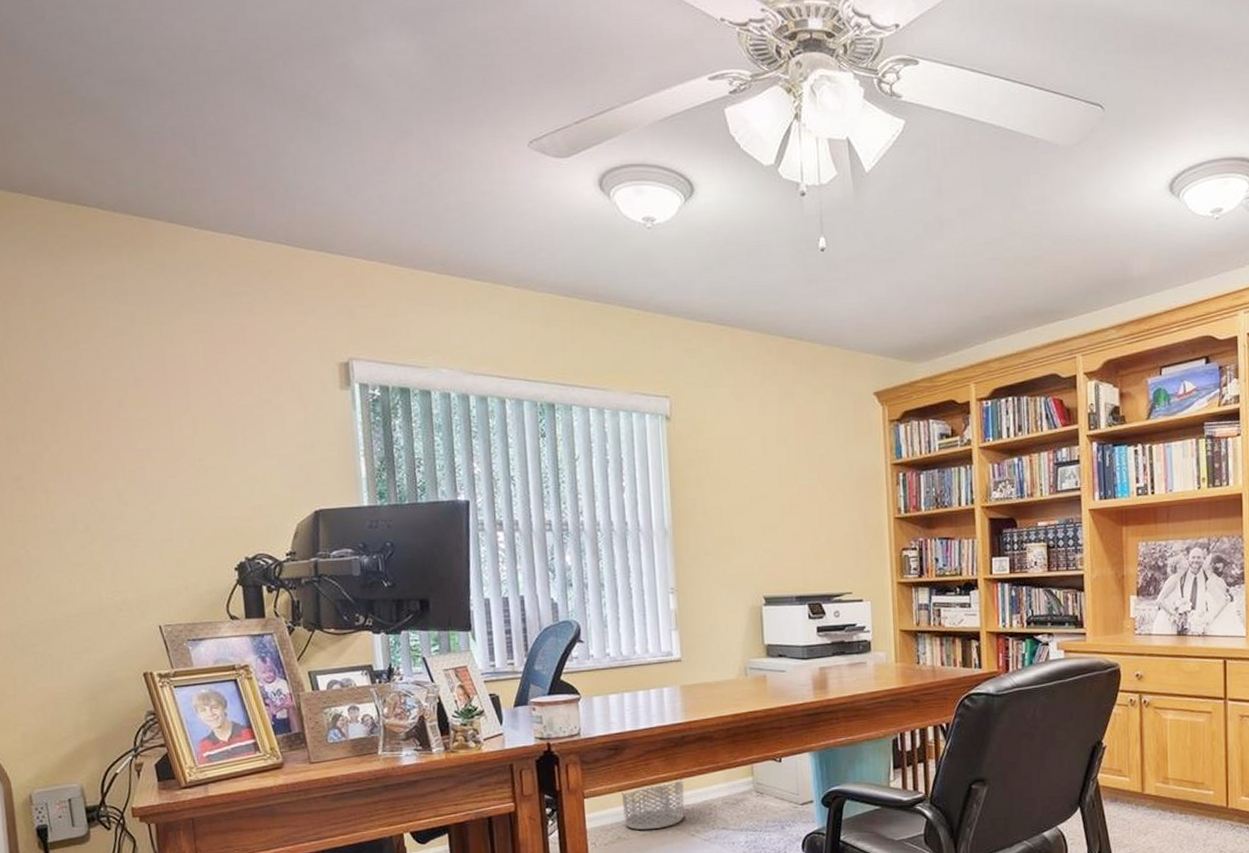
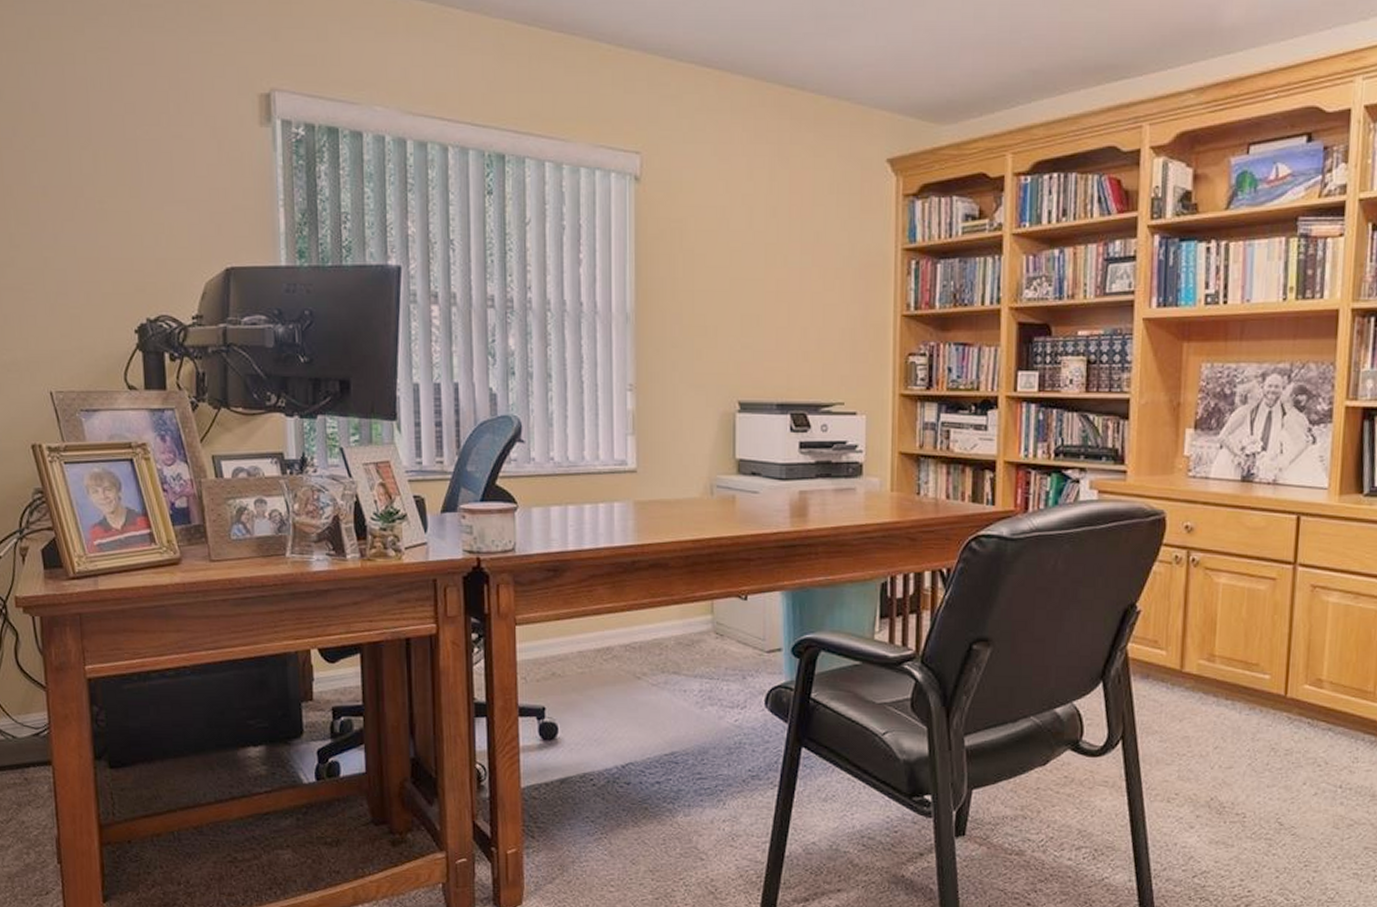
waste bin: present [621,779,684,831] -> none [558,611,631,668]

